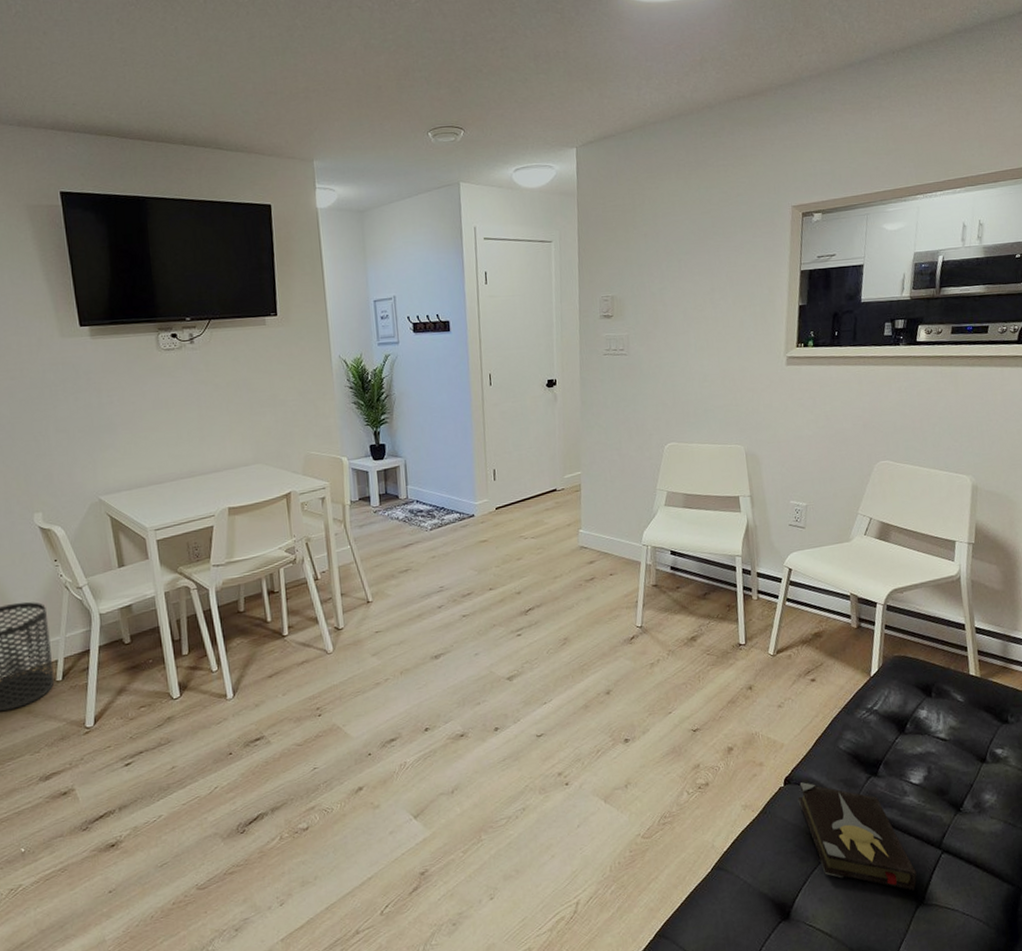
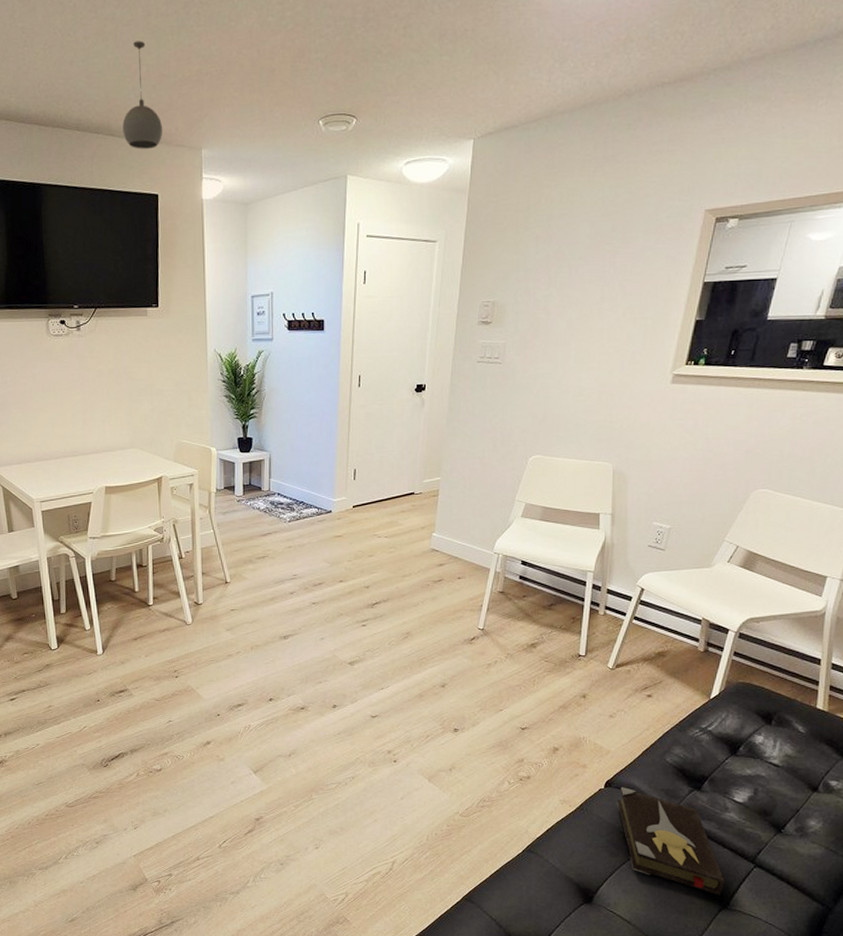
pendant light: none [230,60,273,162] -> present [122,41,163,149]

